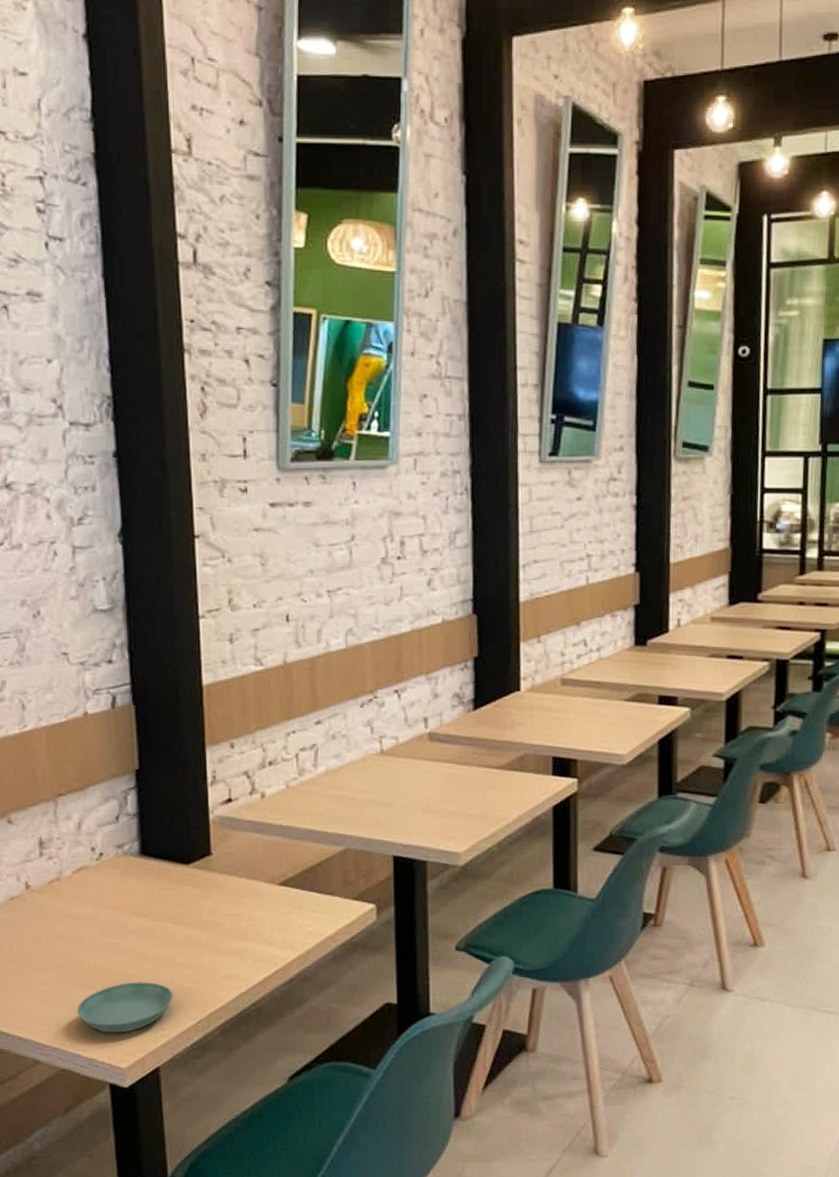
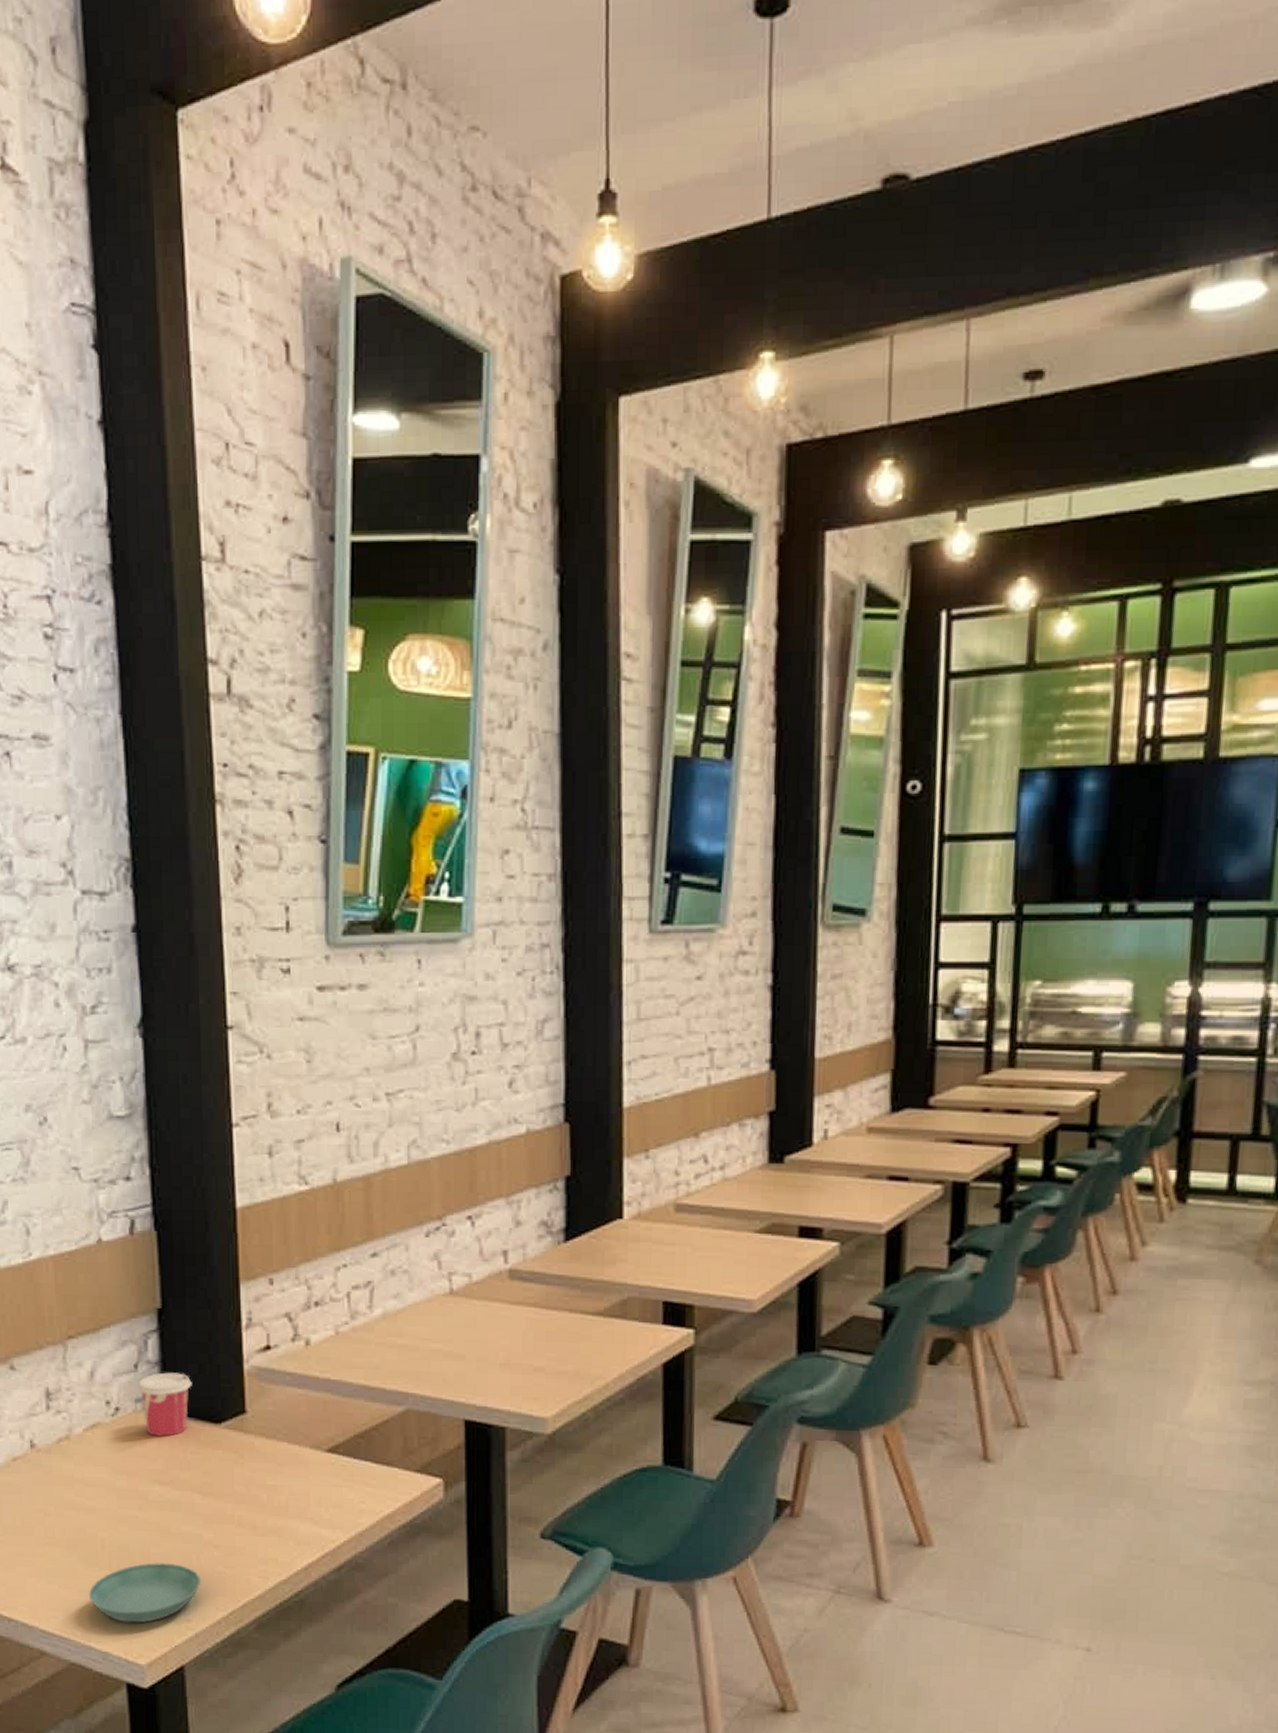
cup: none [118,822,165,876] -> present [137,1372,192,1437]

